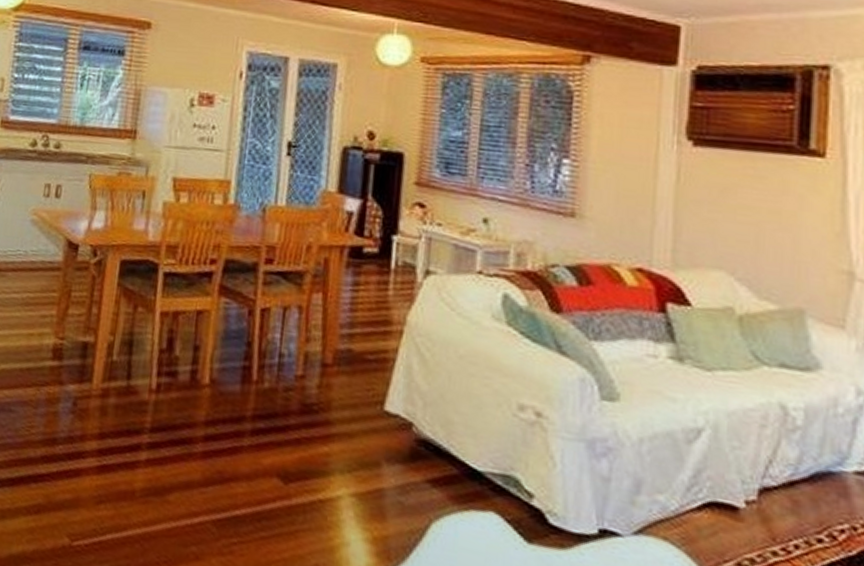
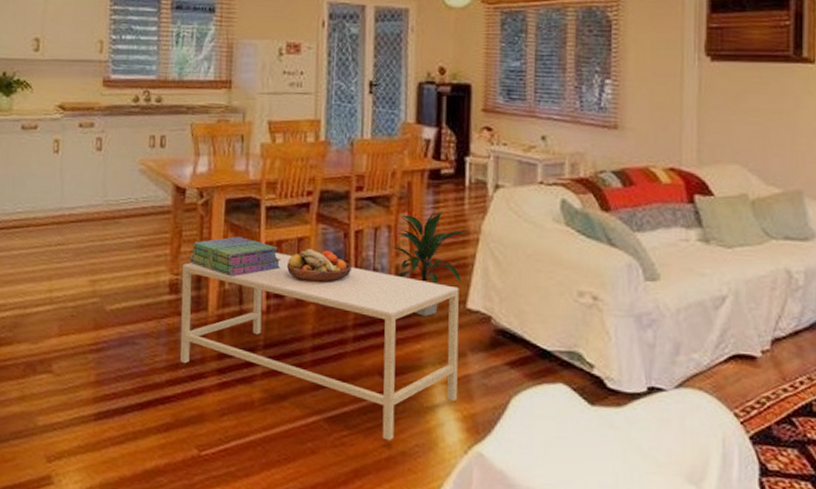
coffee table: none [58,324,377,557] -> present [180,252,459,441]
stack of books: none [77,302,177,348] -> present [190,236,281,277]
fruit bowl: none [182,324,255,365] -> present [286,249,351,283]
indoor plant: none [302,294,391,415] -> present [392,211,468,316]

